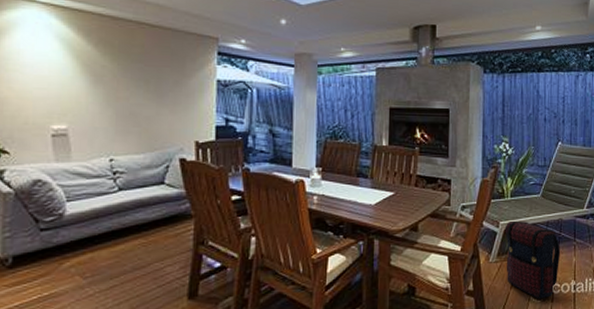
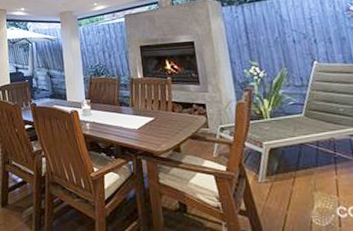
satchel: present [504,220,561,299] -> none [269,140,342,223]

